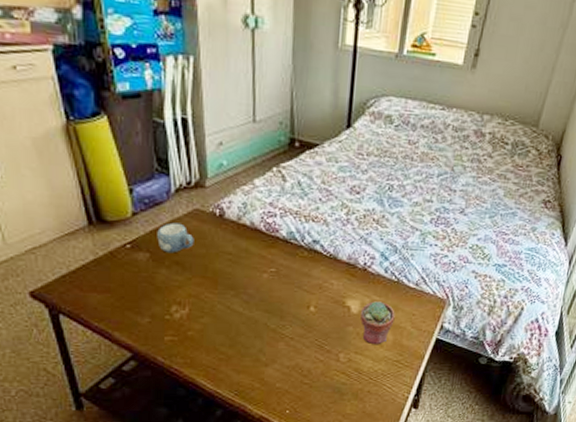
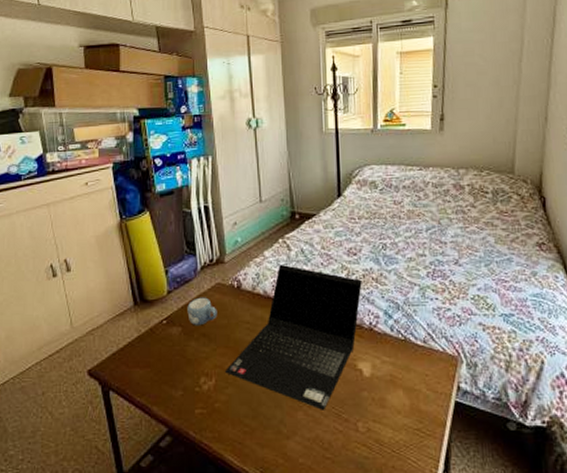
laptop computer: none [201,195,362,342] -> present [225,264,362,410]
potted succulent: present [360,301,395,345] -> none [373,362,408,412]

